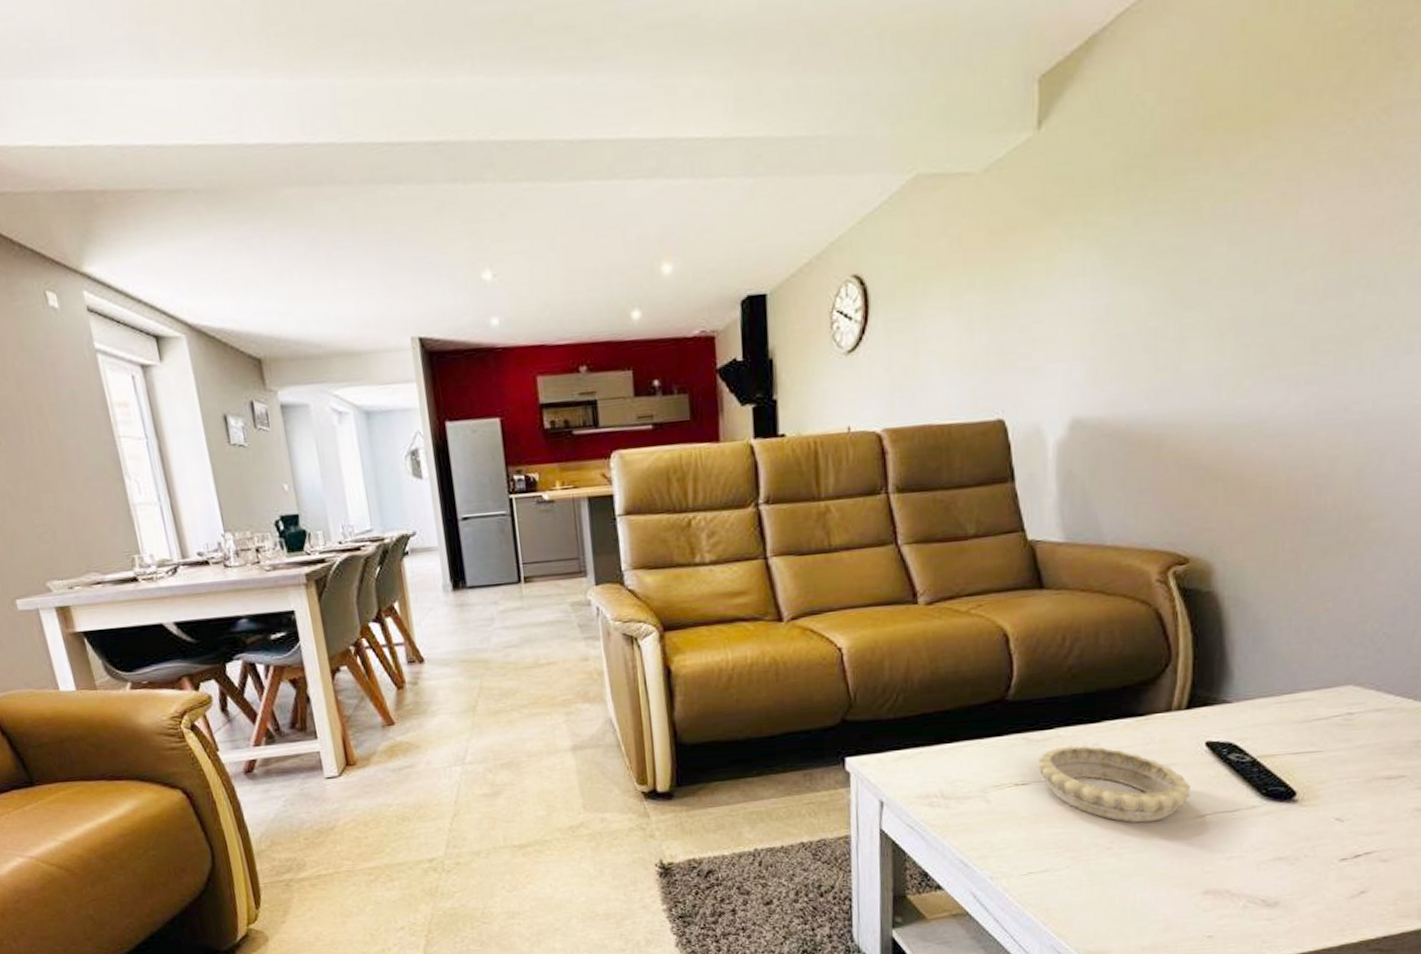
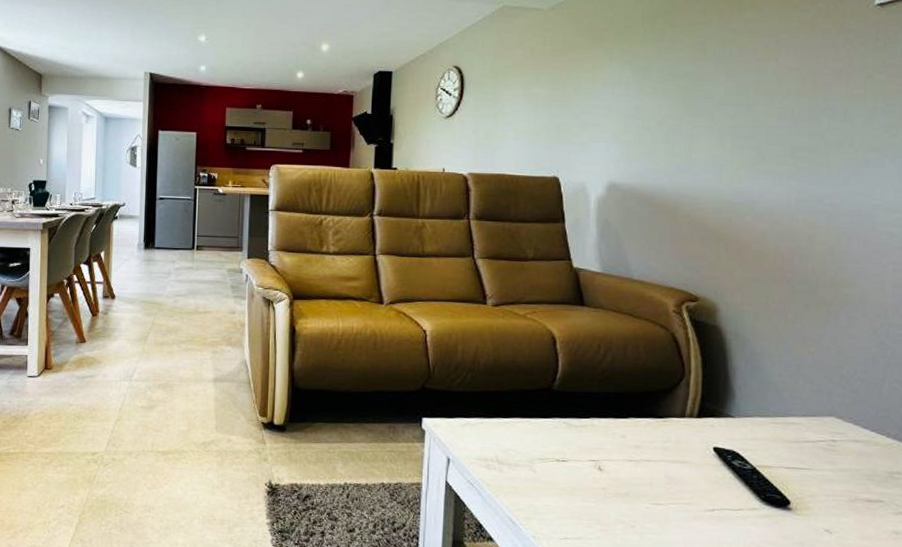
decorative bowl: present [1038,745,1190,823] -> none [576,434,701,509]

